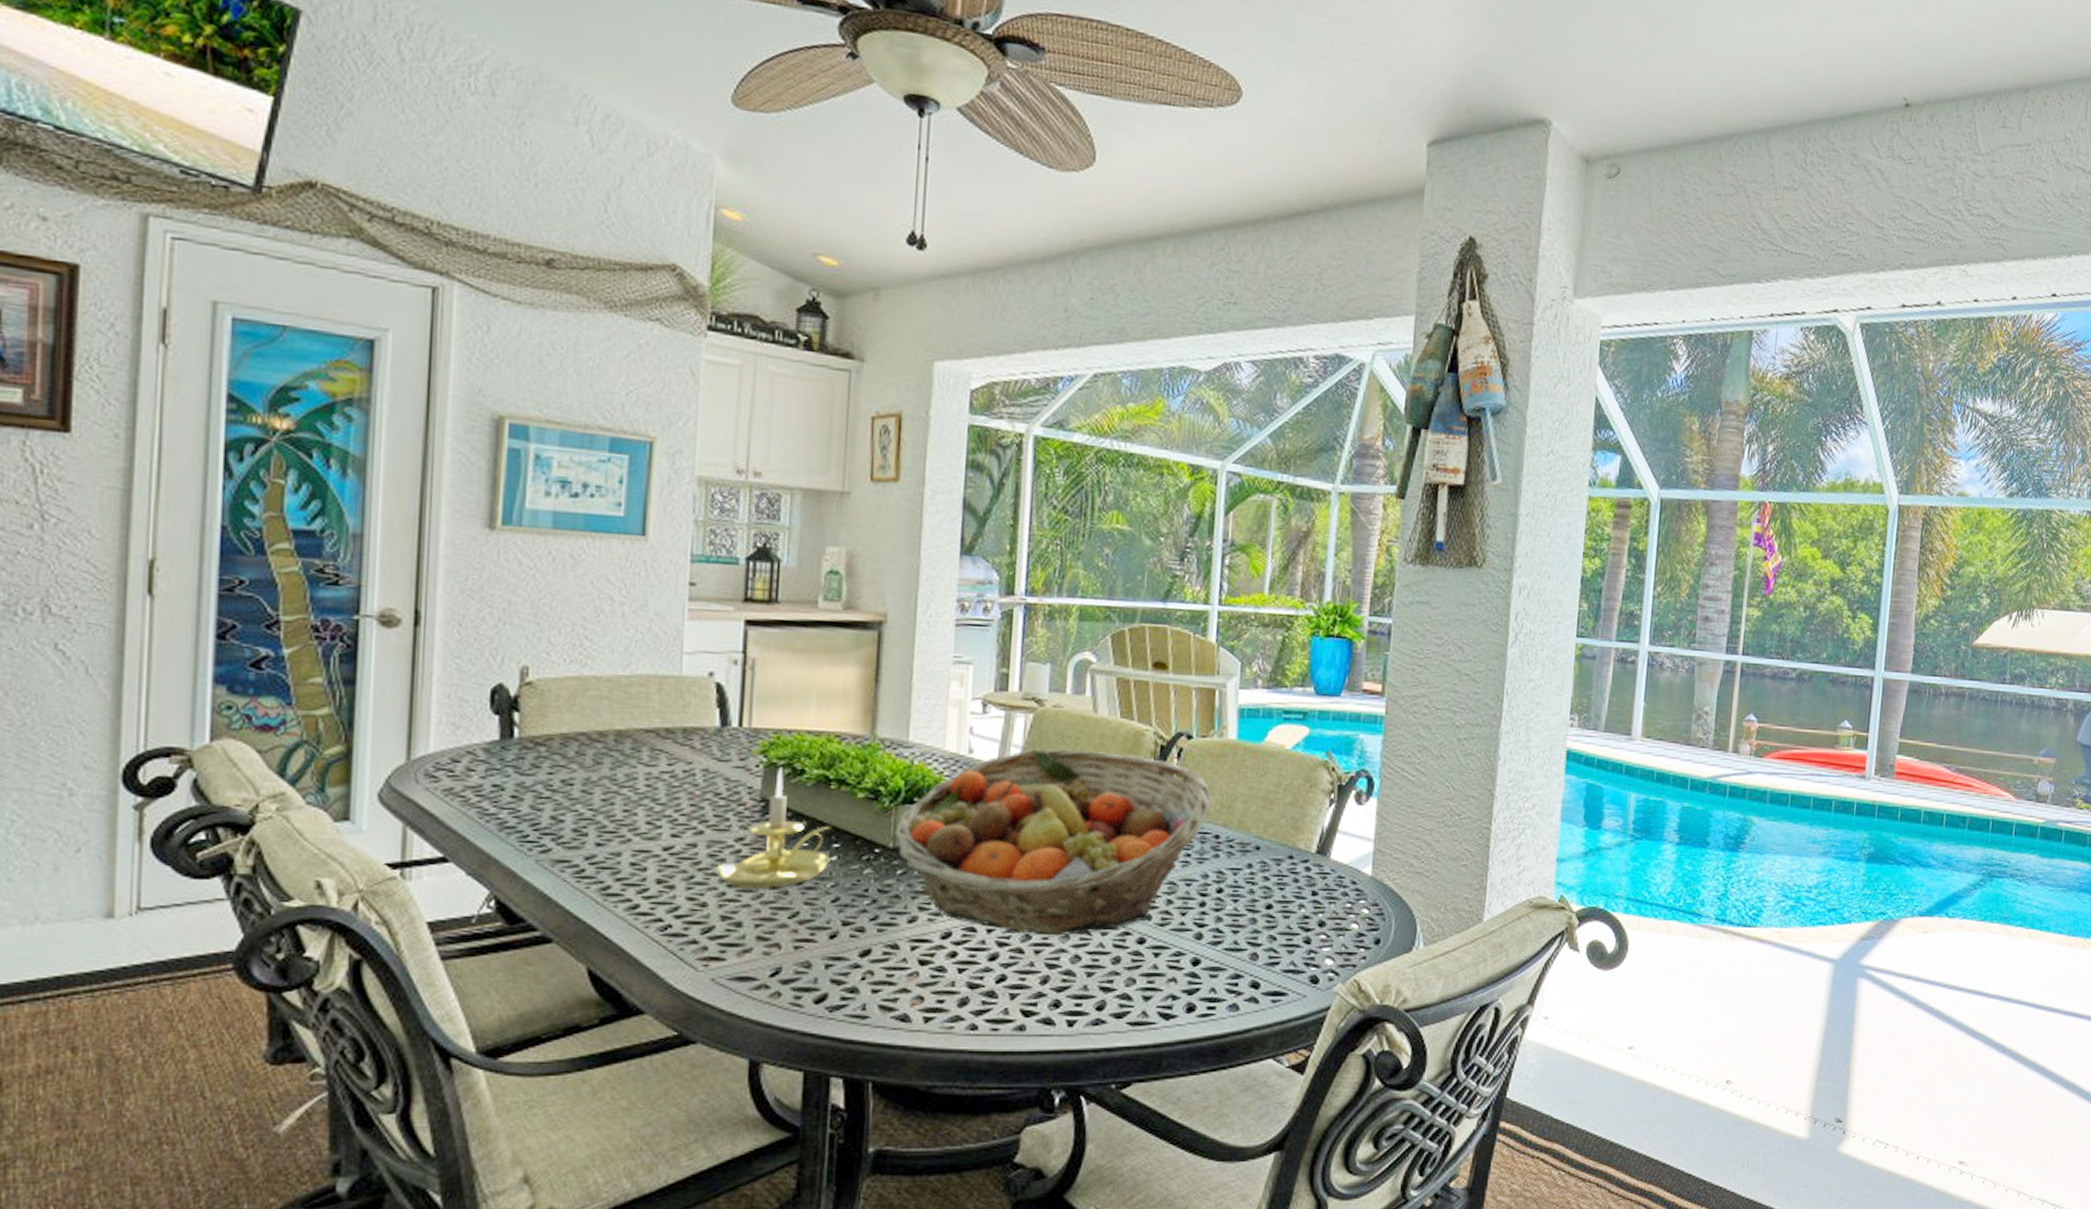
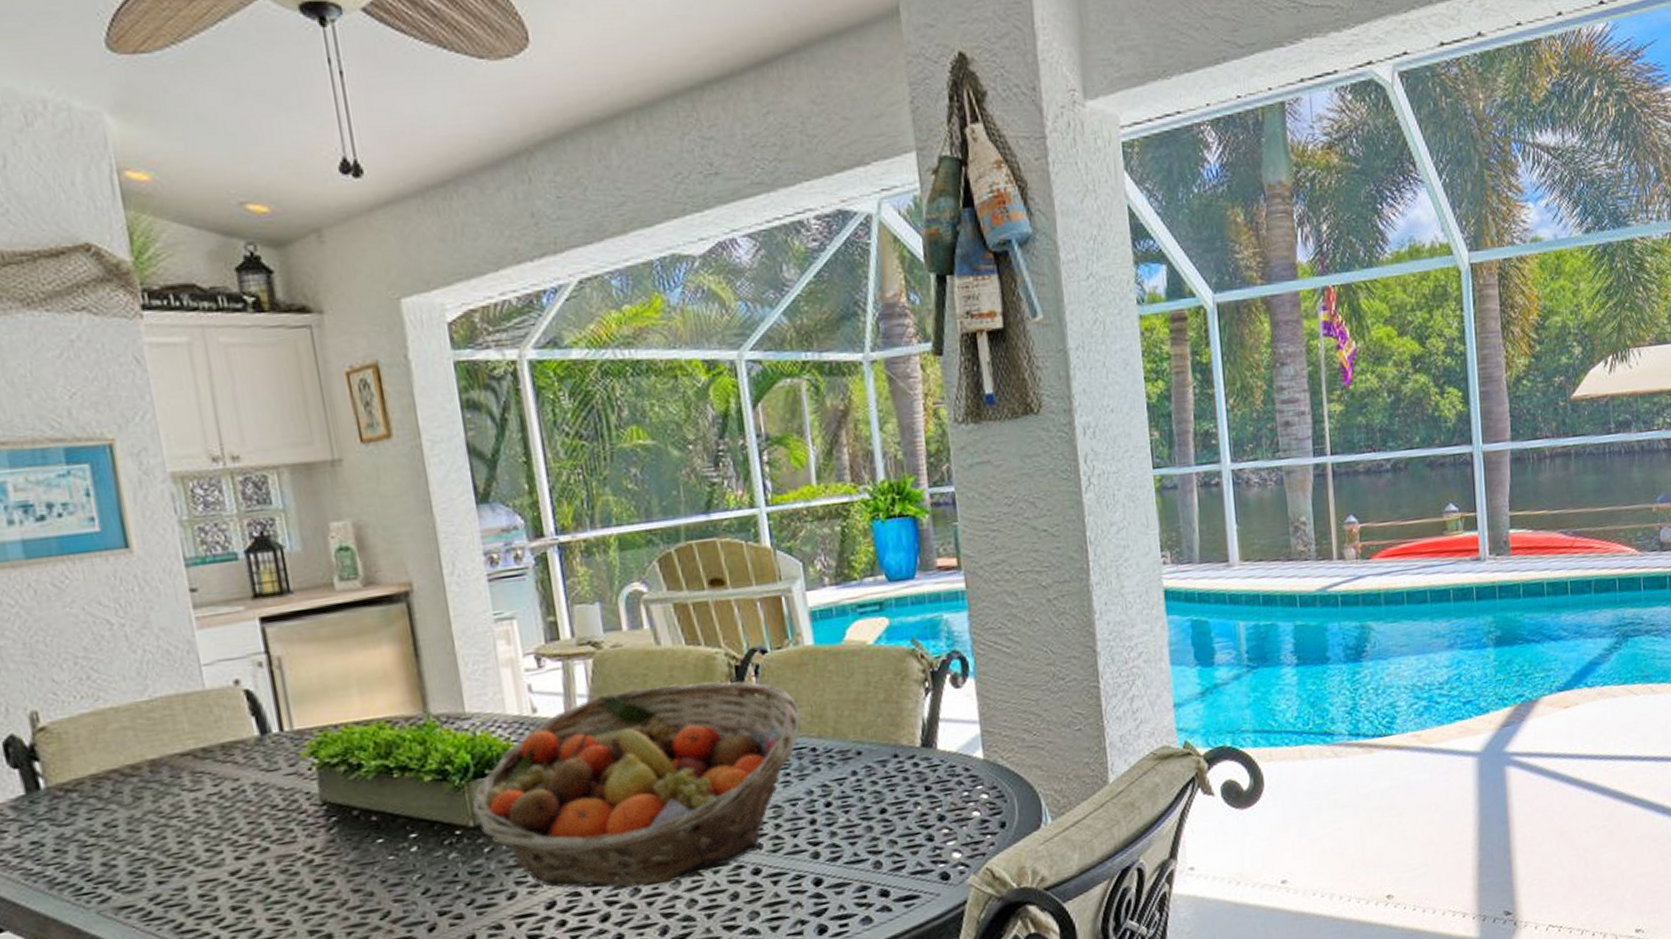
candle holder: present [716,767,831,889] -> none [291,765,411,900]

